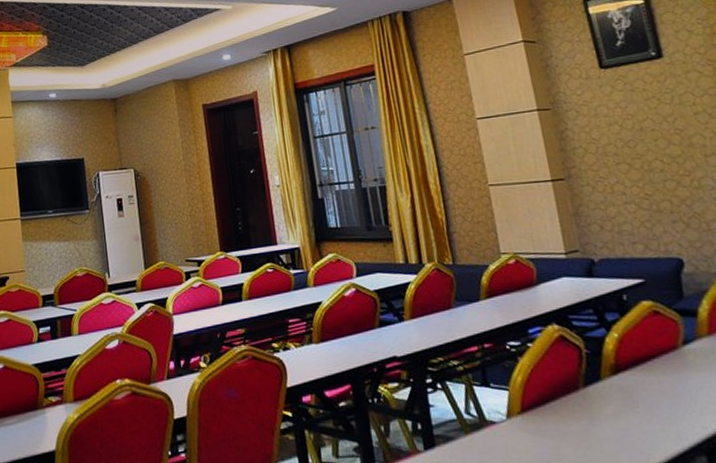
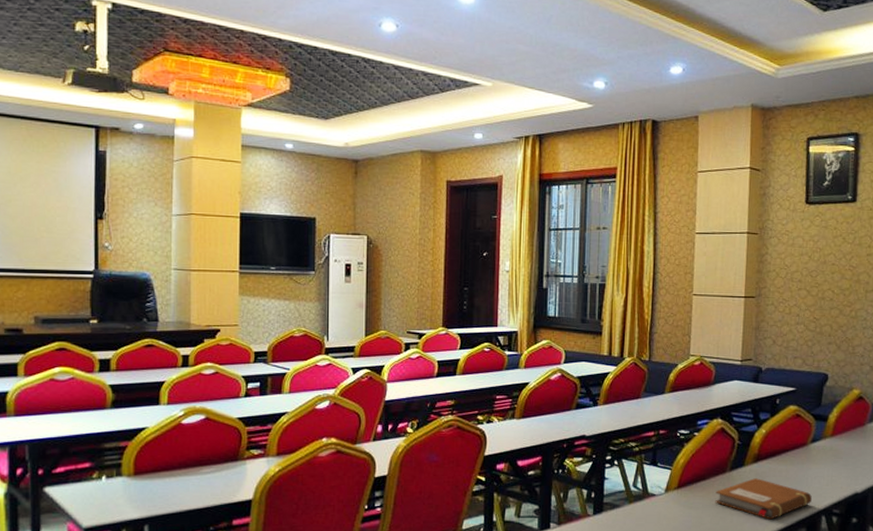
notebook: none [571,394,704,447] -> present [715,478,812,520]

